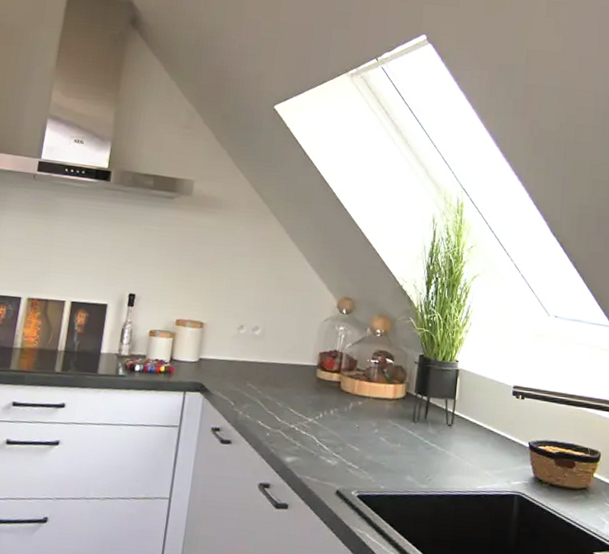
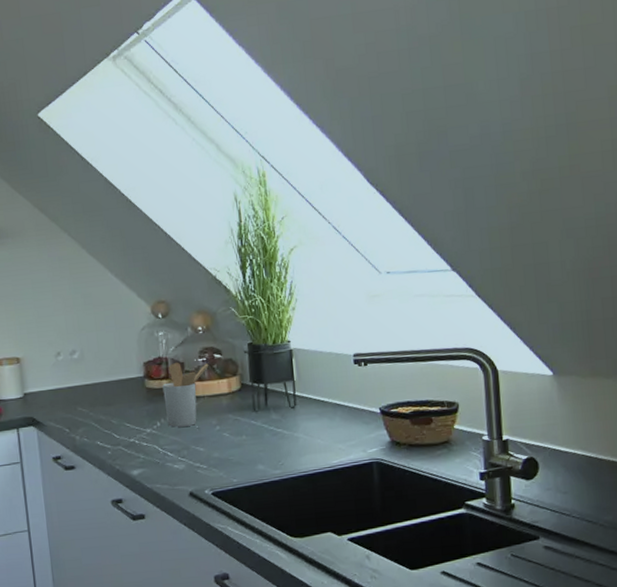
utensil holder: none [330,358,380,424] -> present [162,362,209,428]

